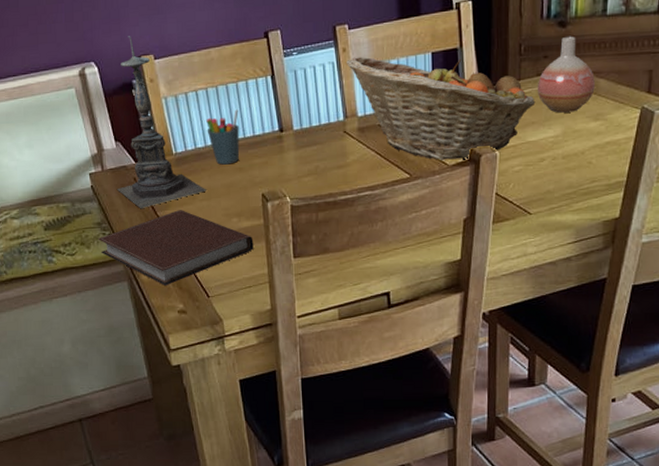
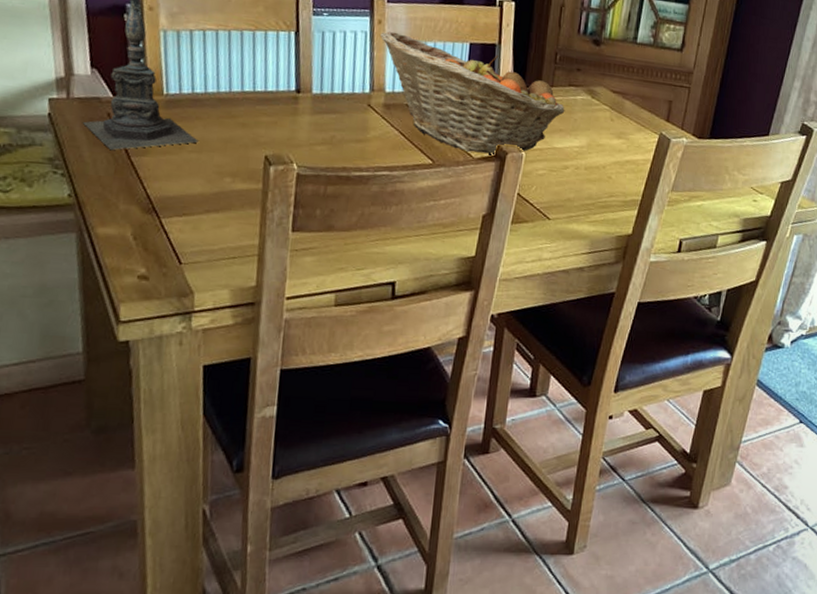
notebook: present [98,210,254,286] -> none [45,158,247,244]
pen holder: present [206,109,240,165] -> none [209,59,252,118]
vase: present [537,36,595,113] -> none [567,54,621,127]

